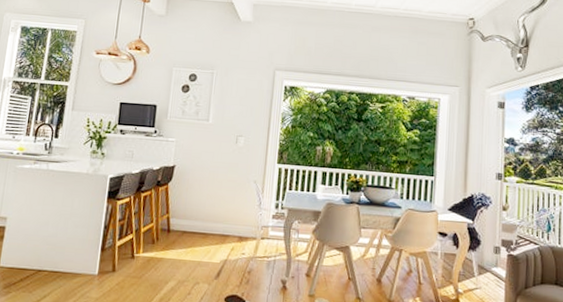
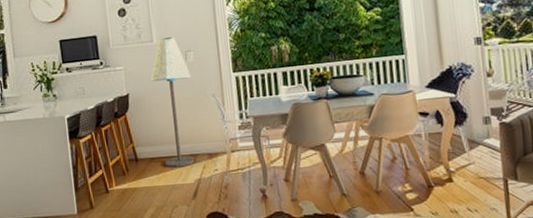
floor lamp: none [195,119,238,246] -> present [150,36,194,168]

